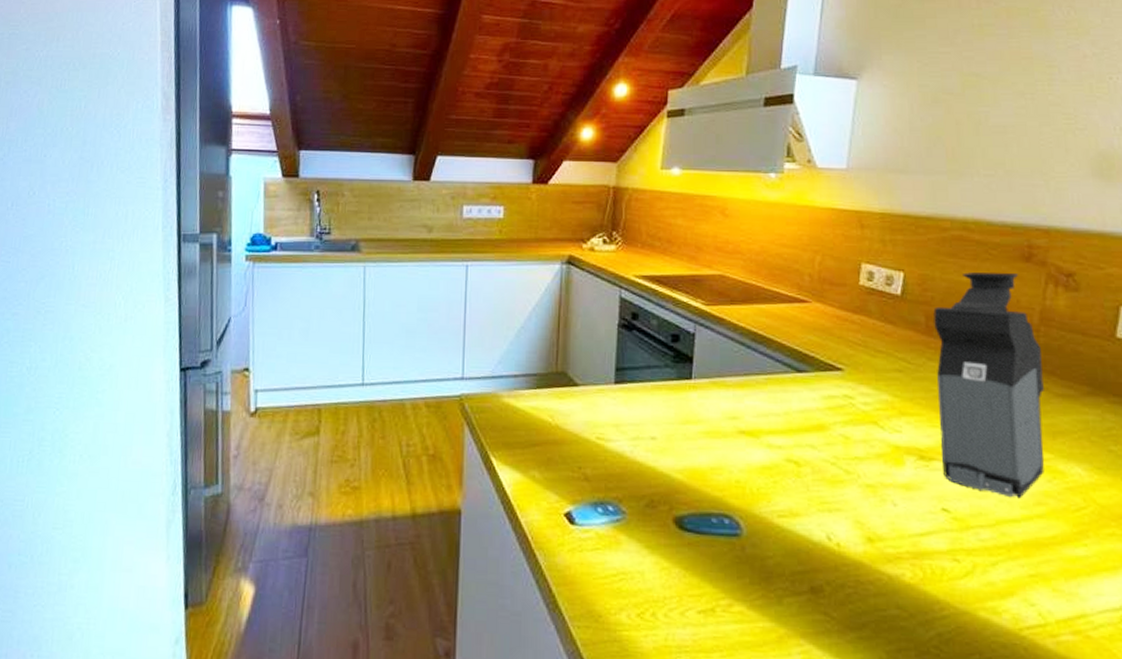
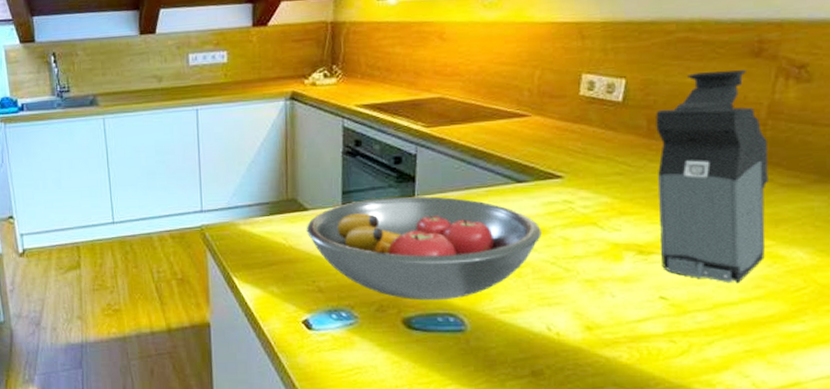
fruit bowl: none [575,378,822,499] -> present [306,196,542,301]

